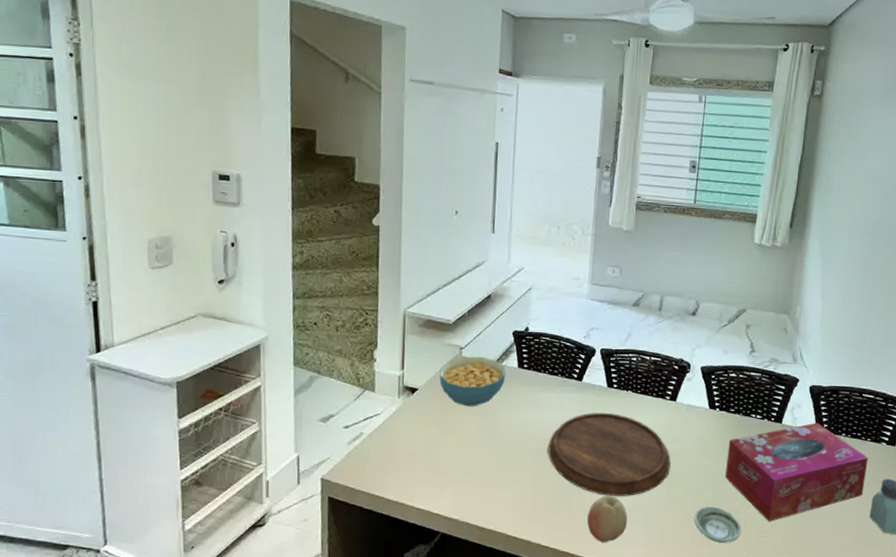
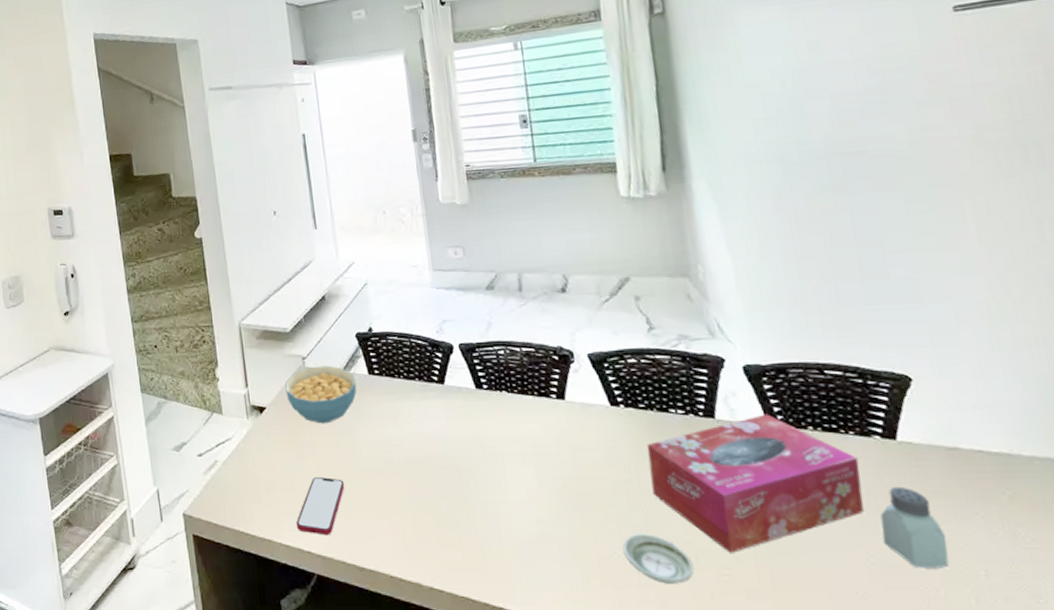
smartphone: none [430,451,480,501] -> present [297,476,345,536]
cutting board: present [548,413,671,496] -> none [419,420,577,524]
fruit: present [586,494,628,543] -> none [483,522,537,585]

